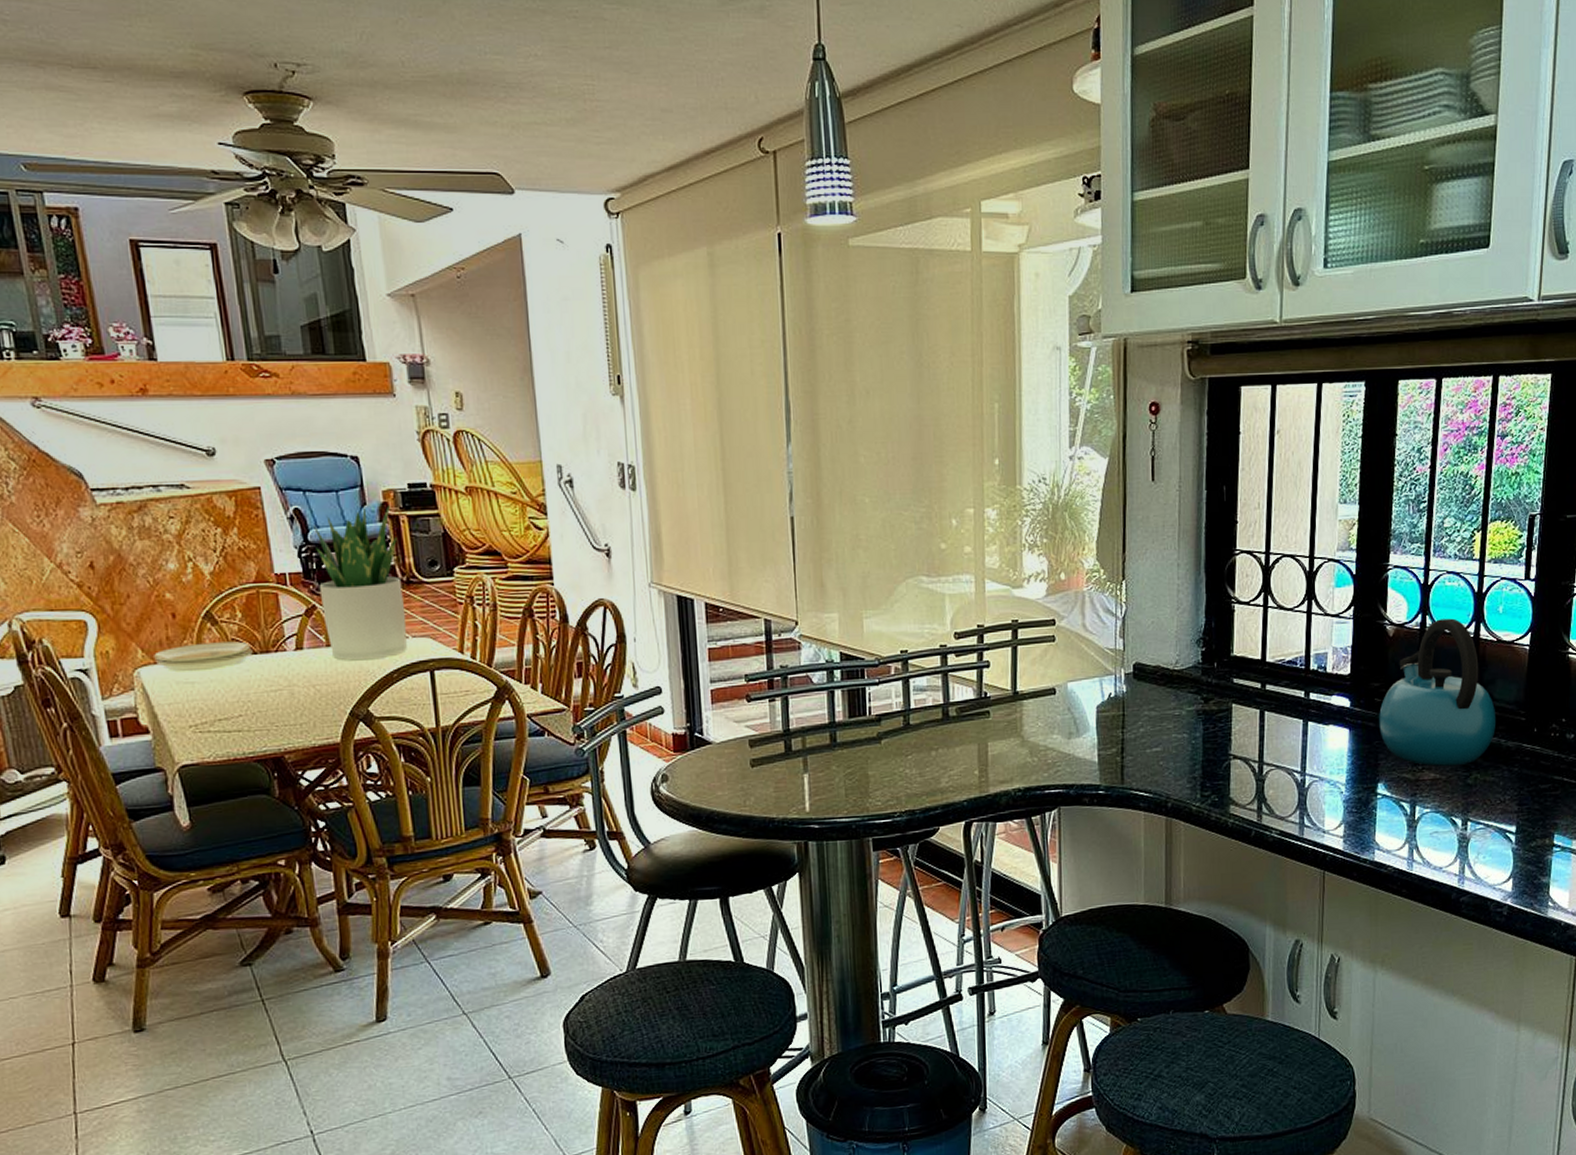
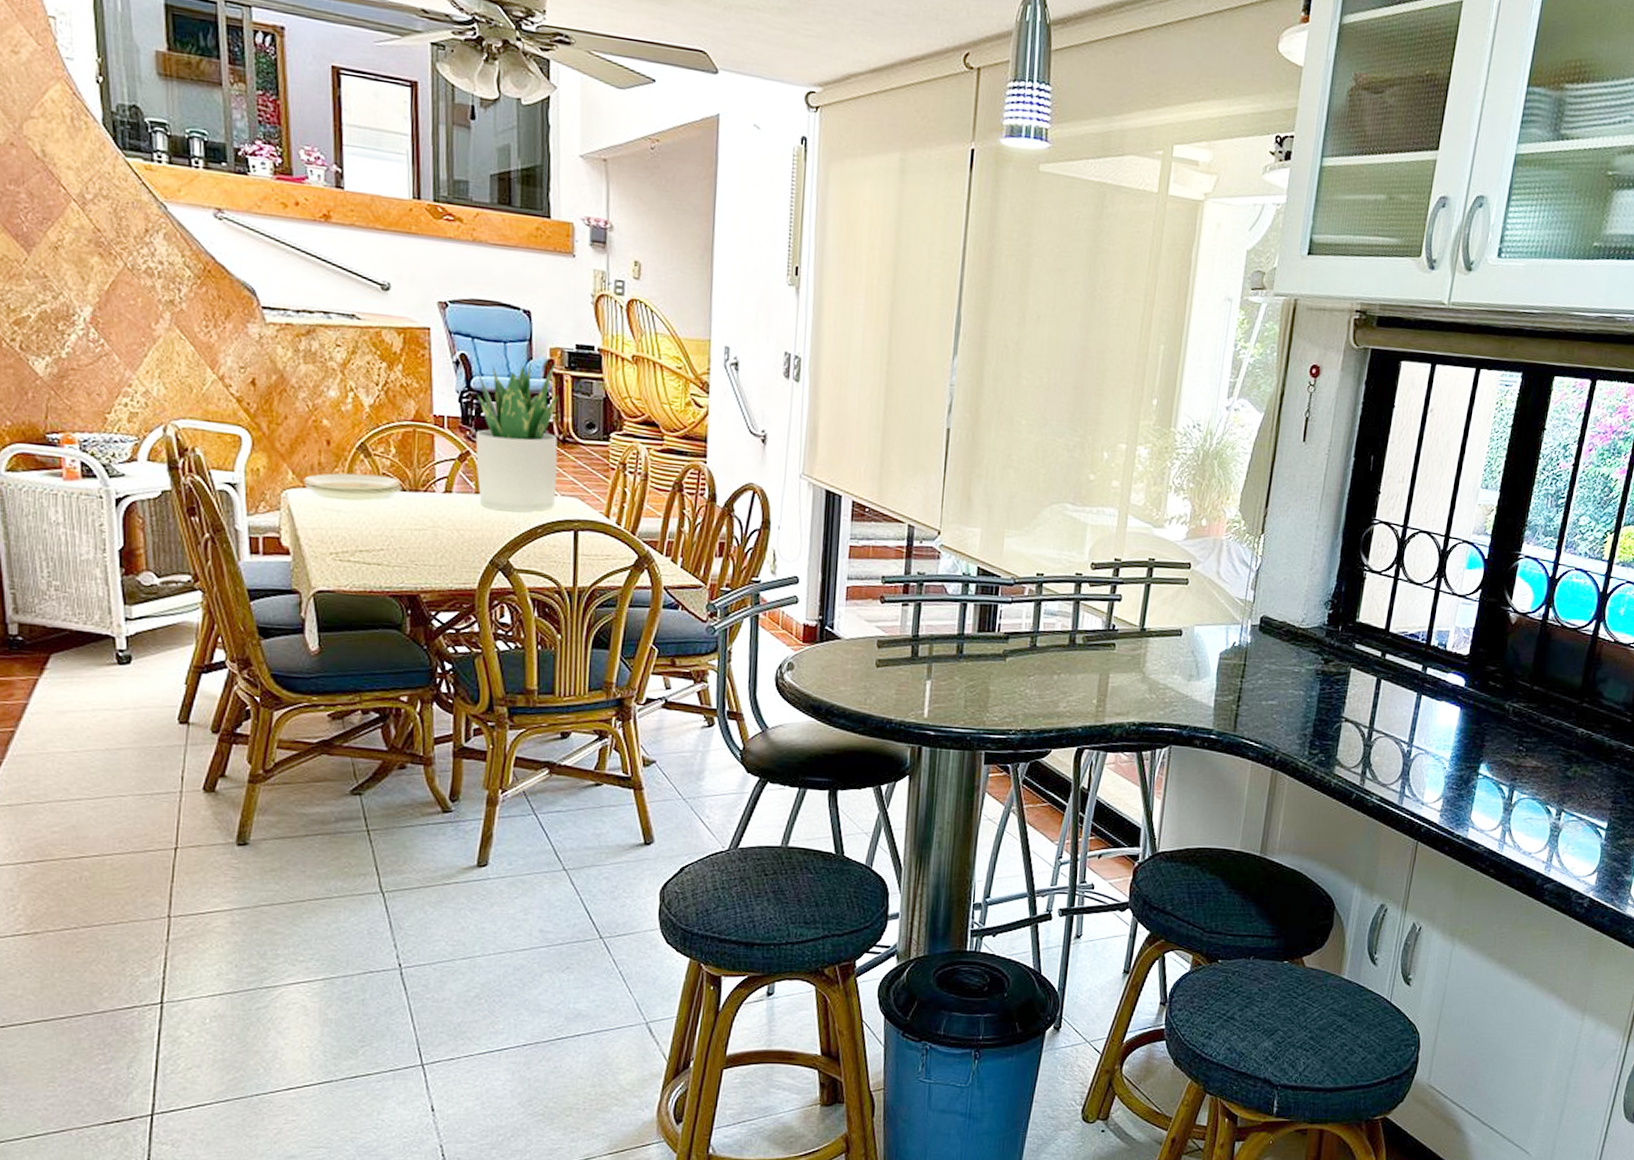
kettle: present [1379,618,1497,767] -> none [1489,613,1604,758]

